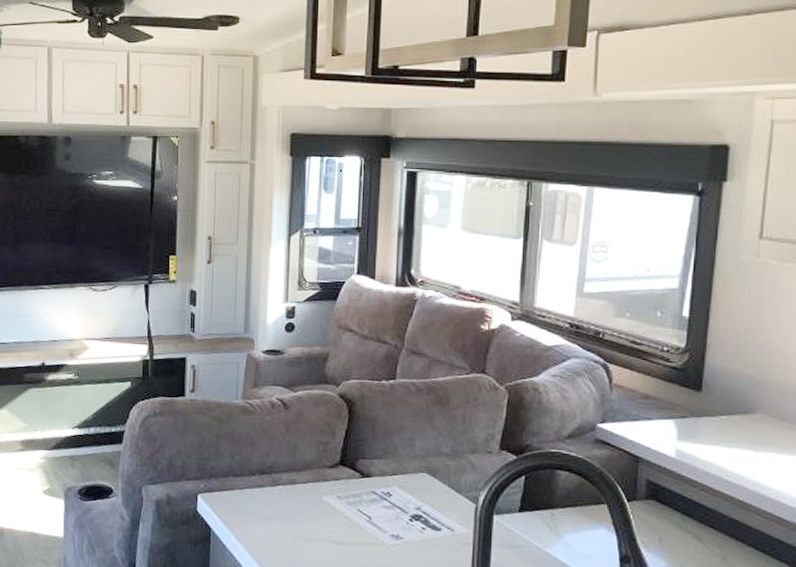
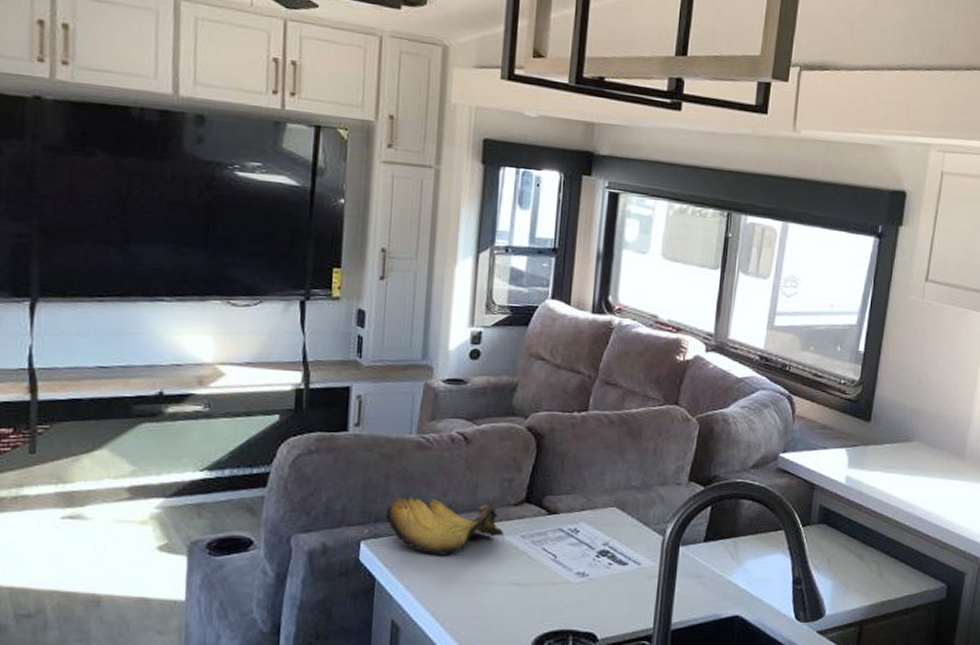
banana bunch: none [218,454,321,511] -> present [386,495,504,555]

